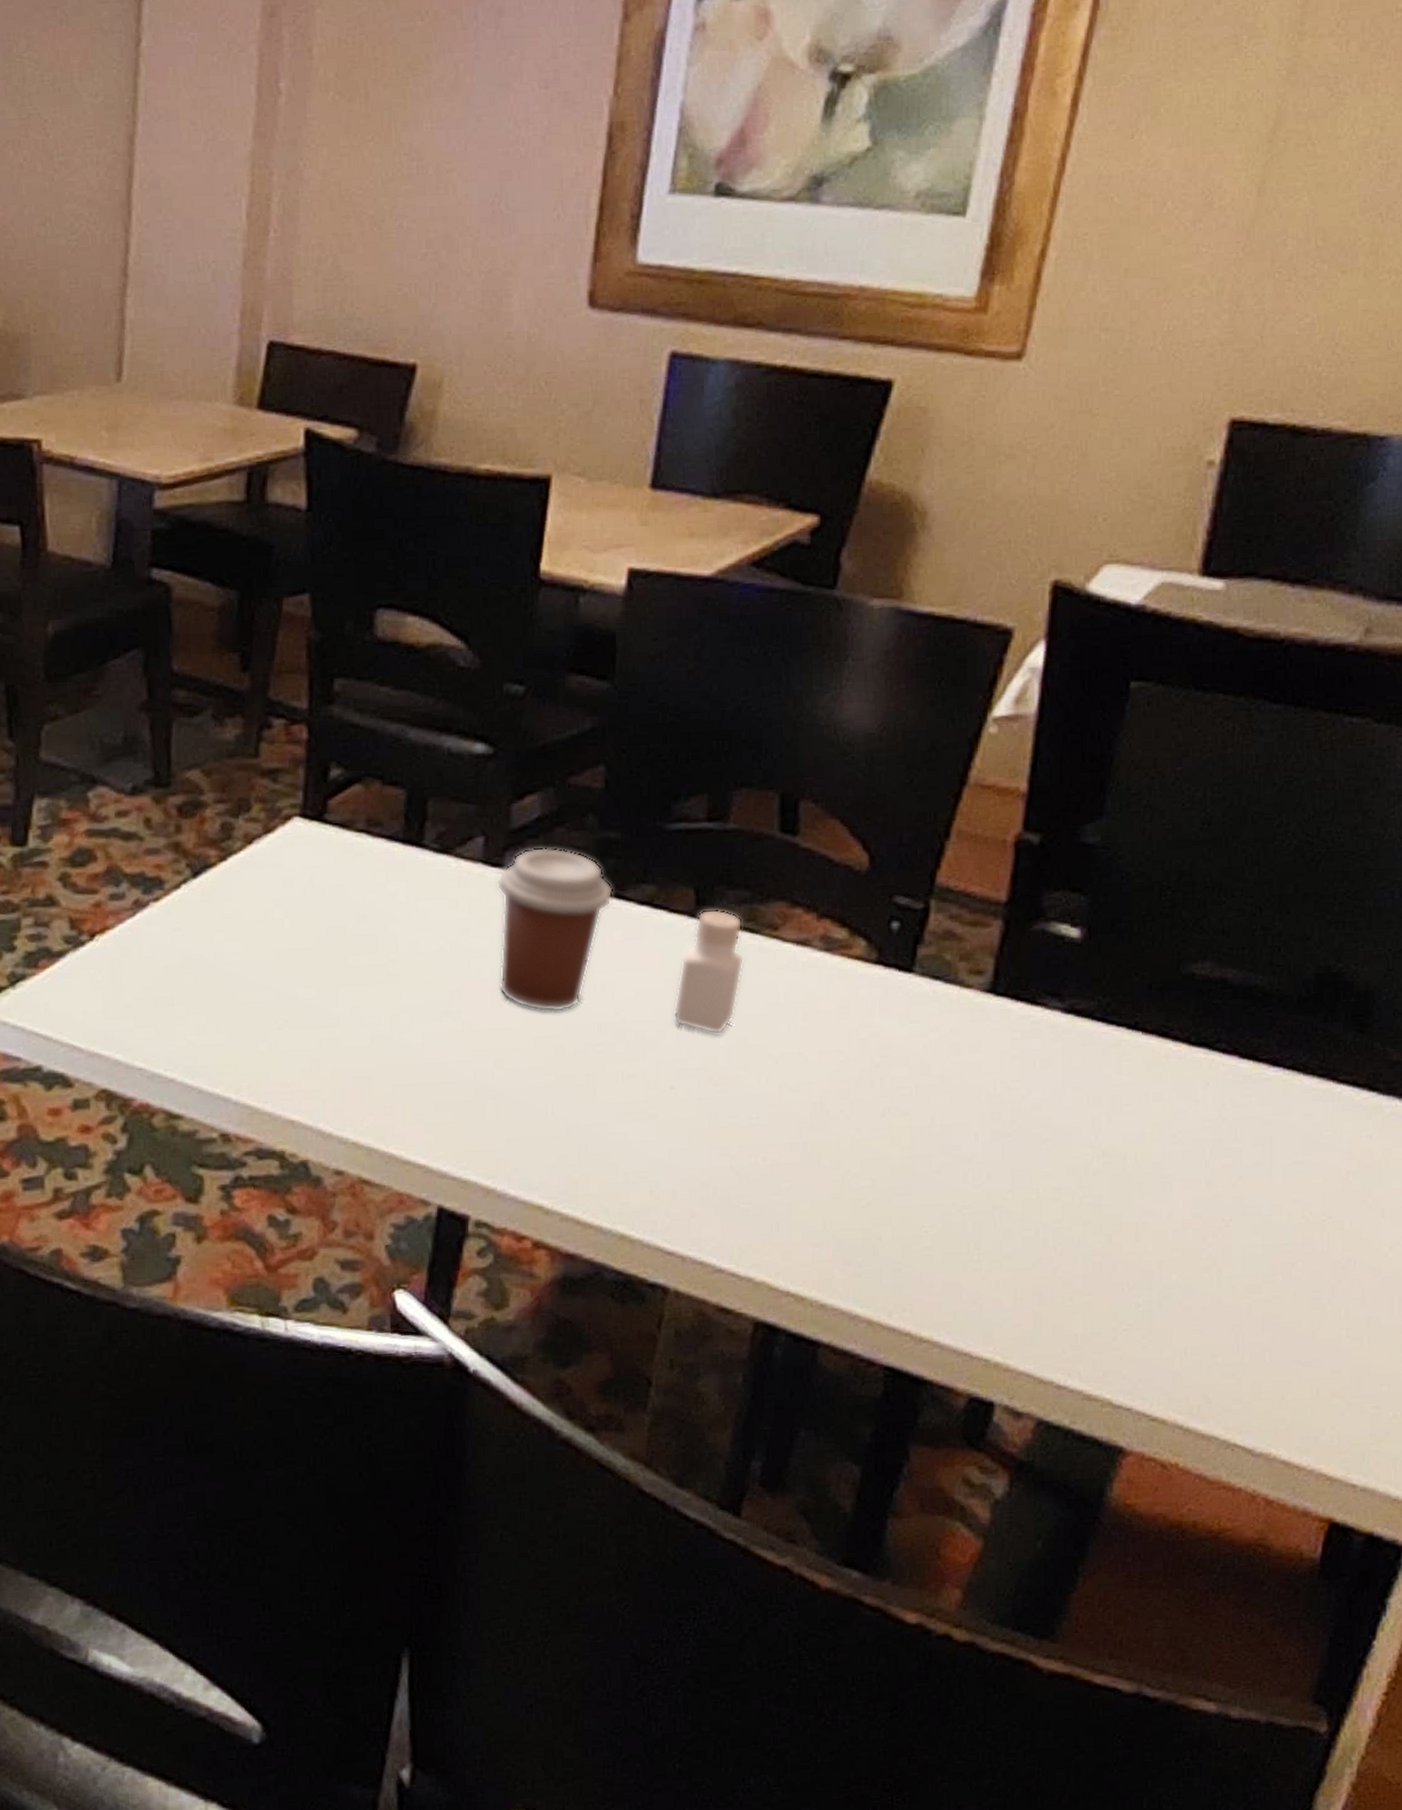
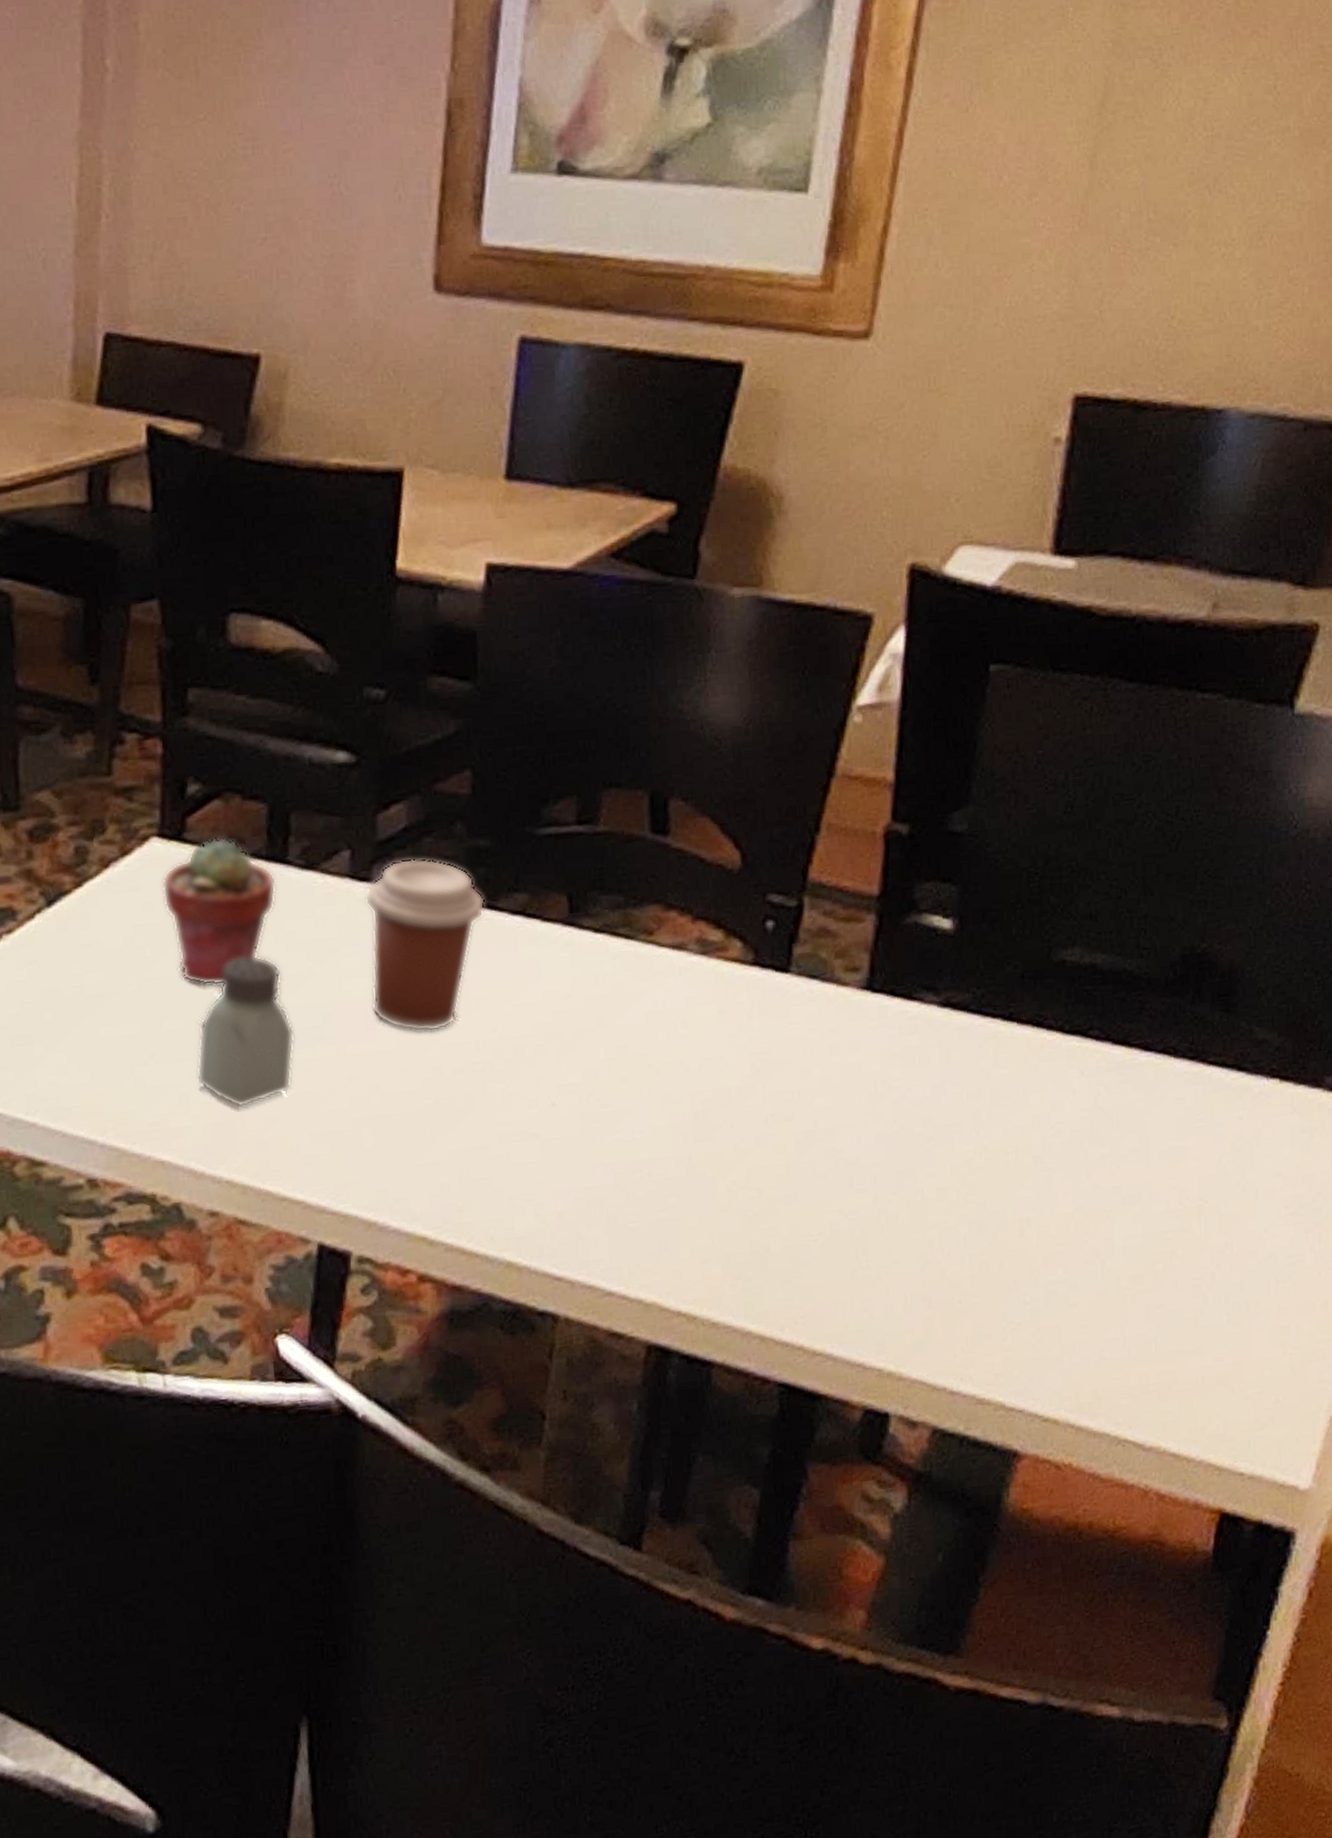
potted succulent: none [302,819,411,959] -> present [162,837,276,986]
saltshaker: none [328,932,423,1075] -> present [197,955,295,1108]
pepper shaker: present [673,909,745,1035] -> none [551,915,621,1048]

